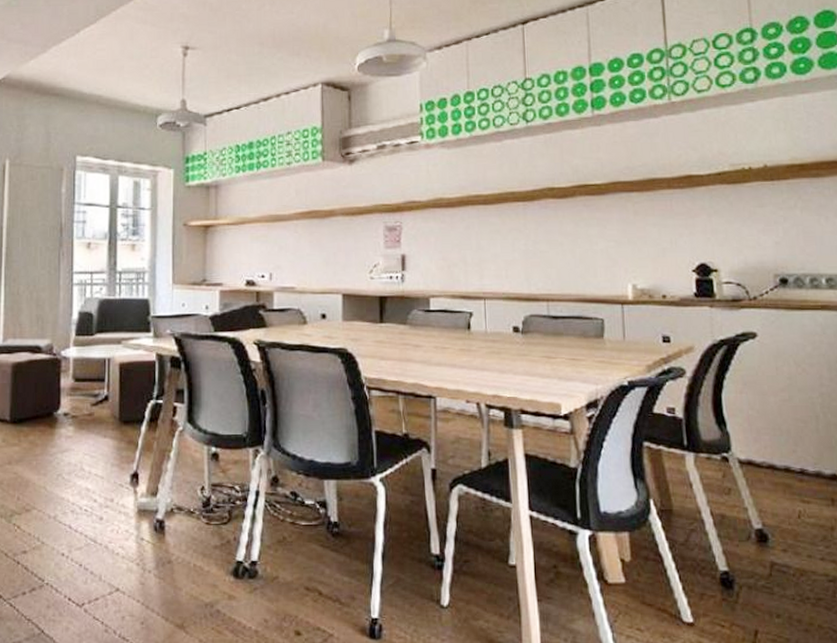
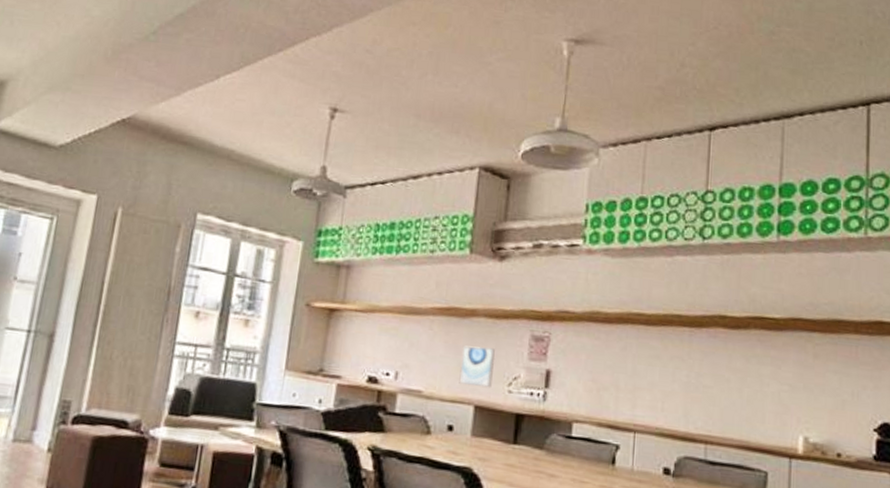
wall art: none [326,242,356,277] -> present [459,345,495,388]

